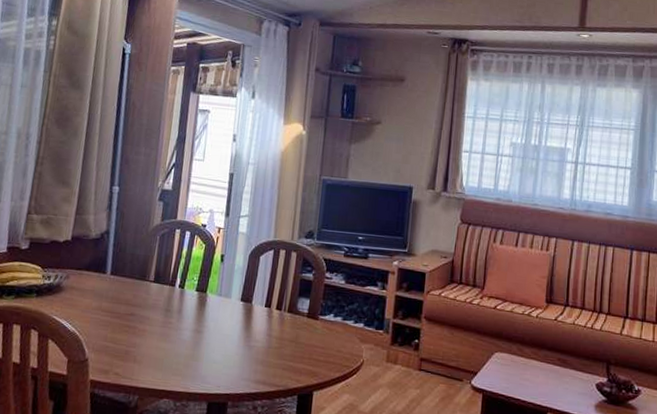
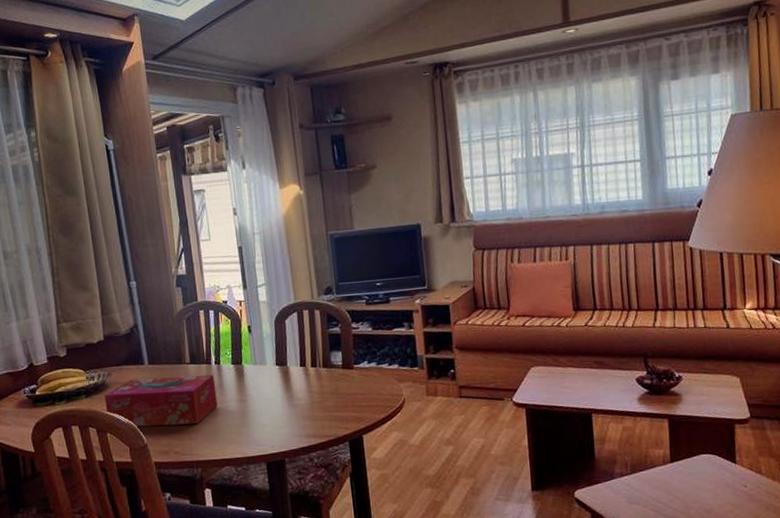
tissue box: none [54,287,175,348] -> present [104,375,218,427]

